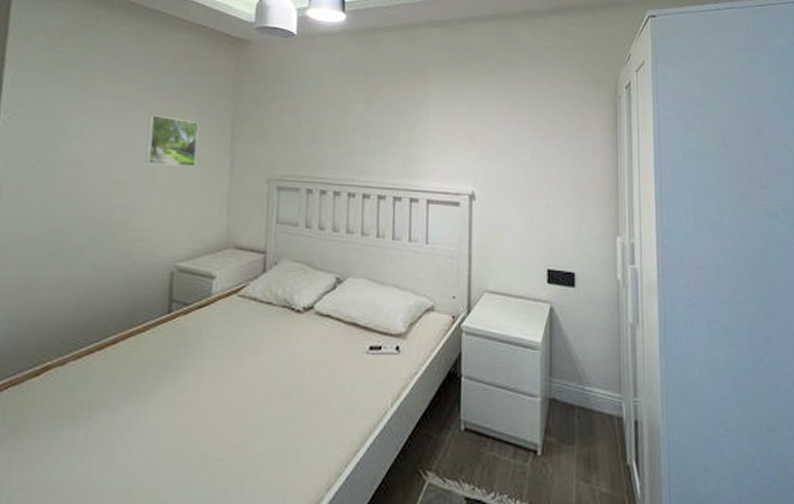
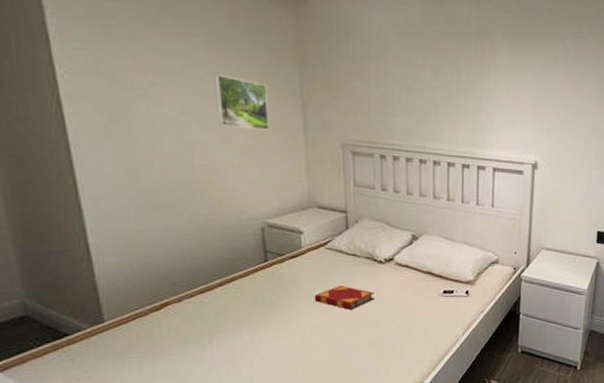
hardback book: none [217,340,289,373] -> present [314,285,374,310]

